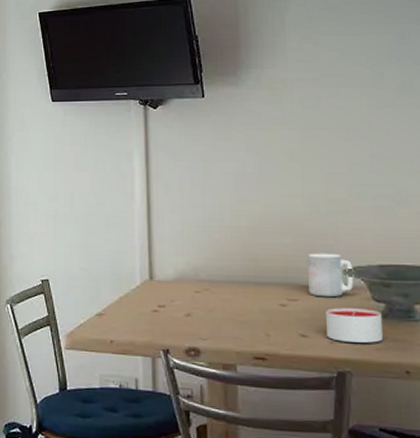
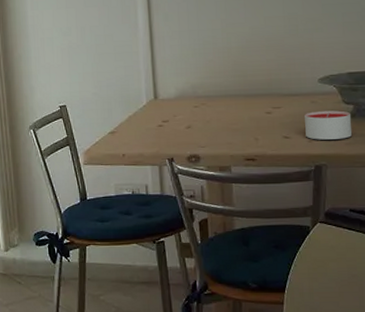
mug: present [308,253,354,298] -> none [288,65,328,104]

